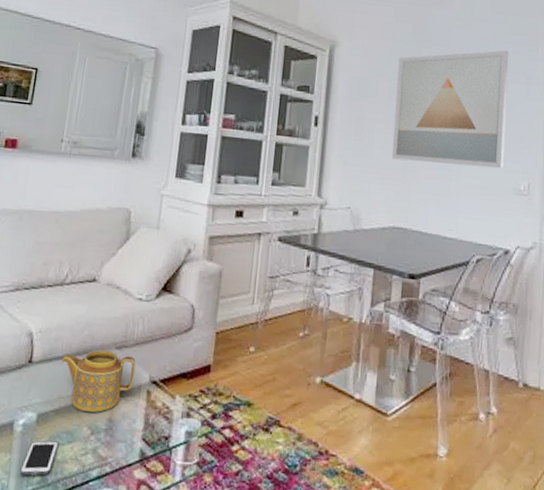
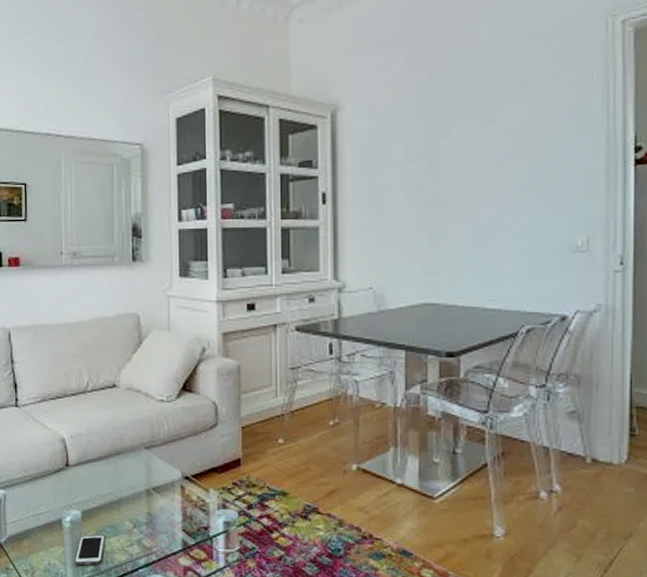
teapot: present [61,349,136,412] -> none [95,450,167,508]
wall art: present [391,50,509,169] -> none [415,81,555,229]

